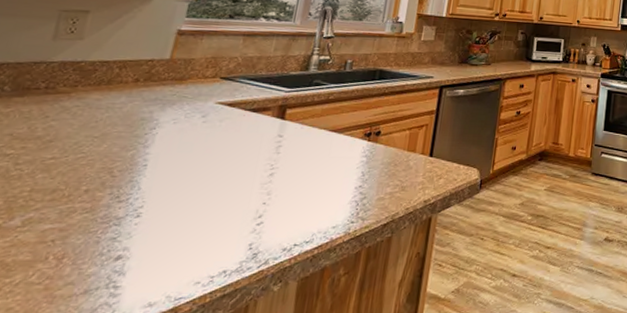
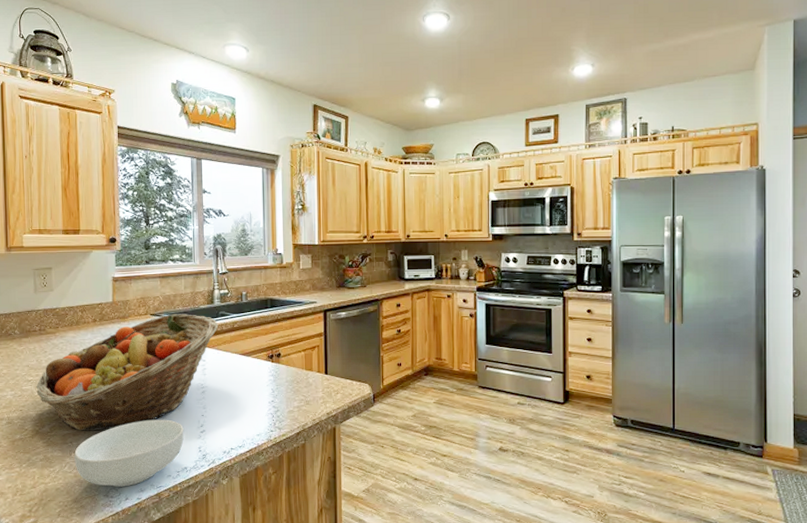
fruit basket: none [14,79,310,225] -> present [36,314,219,431]
cereal bowl: none [50,208,234,302] -> present [74,419,184,487]

